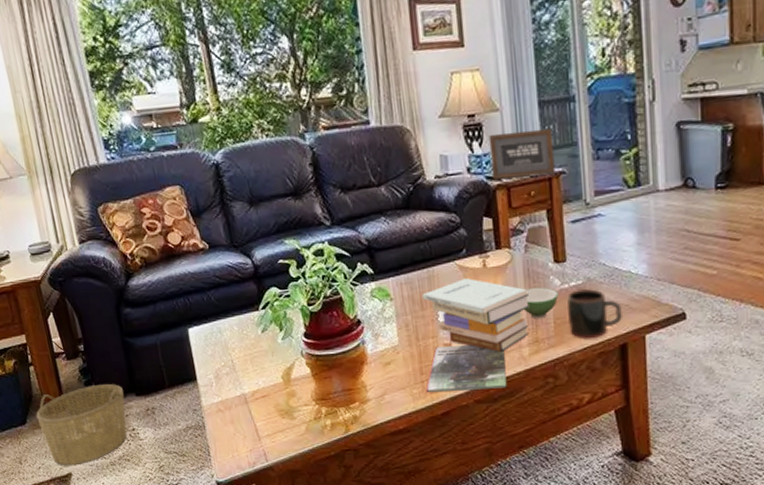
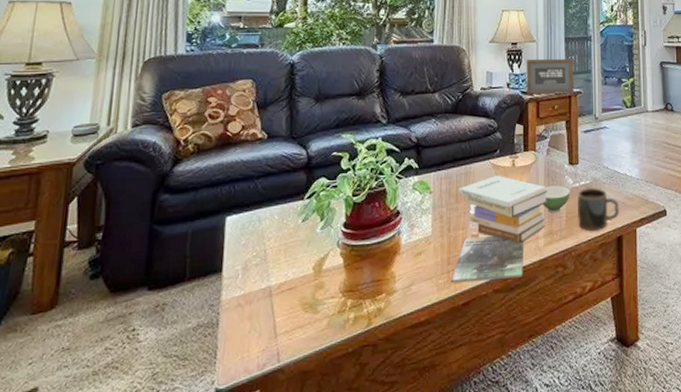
basket: present [36,384,127,466] -> none [15,277,136,379]

